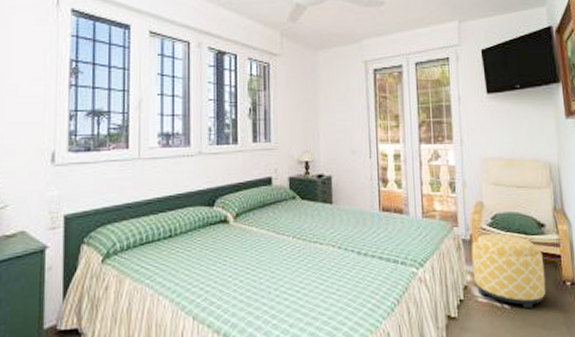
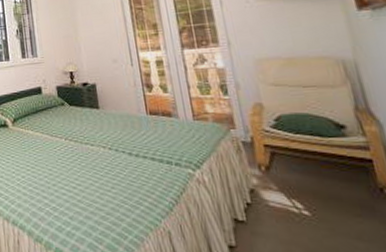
ottoman: present [471,233,546,309] -> none [254,135,357,218]

